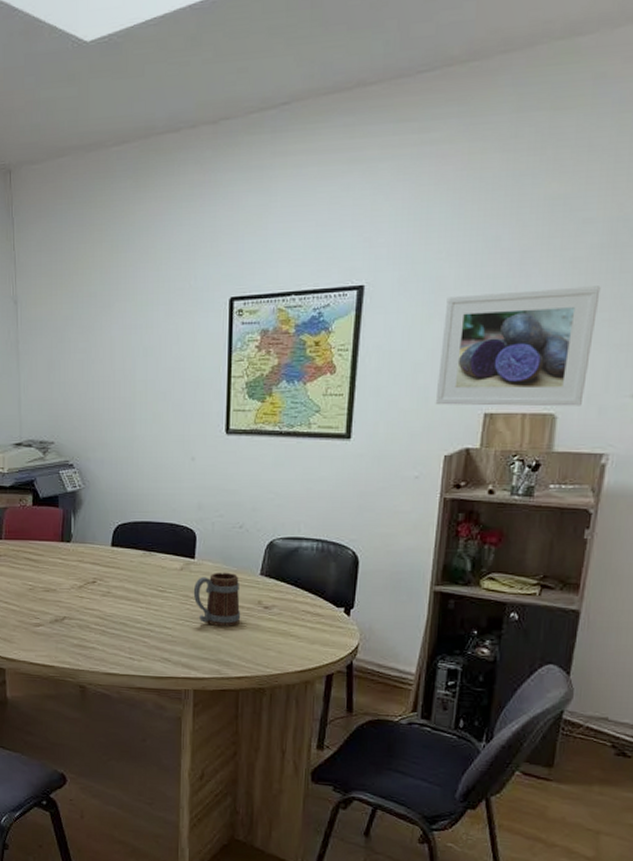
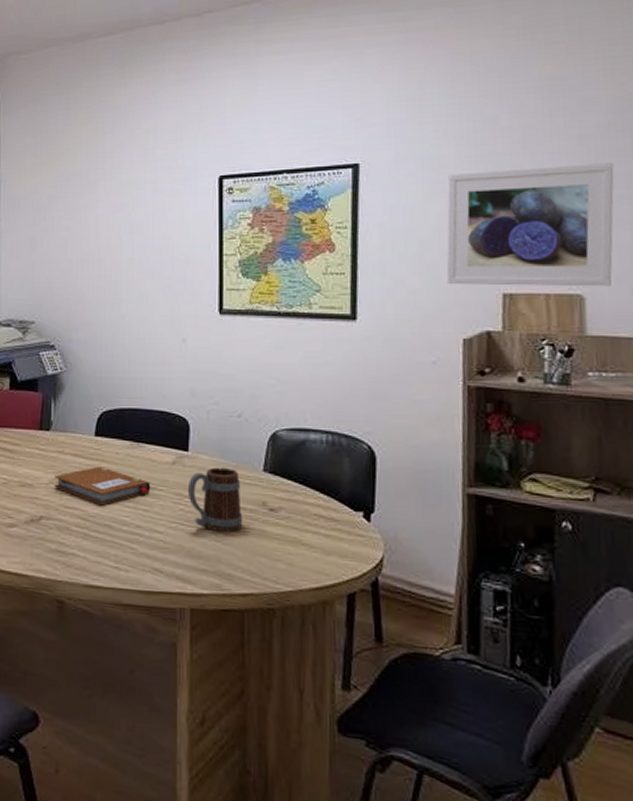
notebook: none [75,573,161,607] -> present [54,466,151,506]

